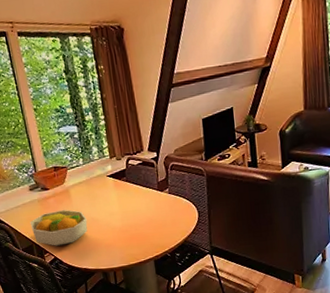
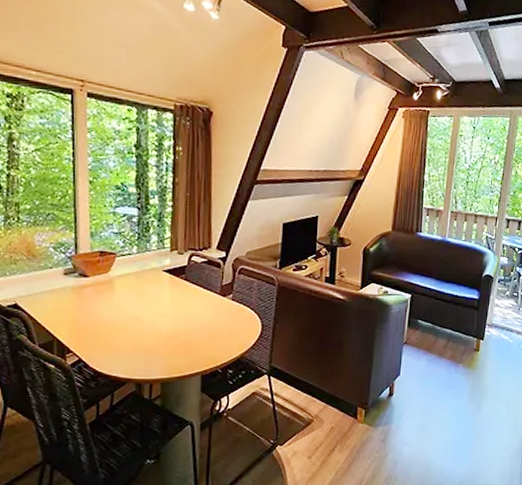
fruit bowl: present [30,210,88,246] -> none [56,303,129,346]

